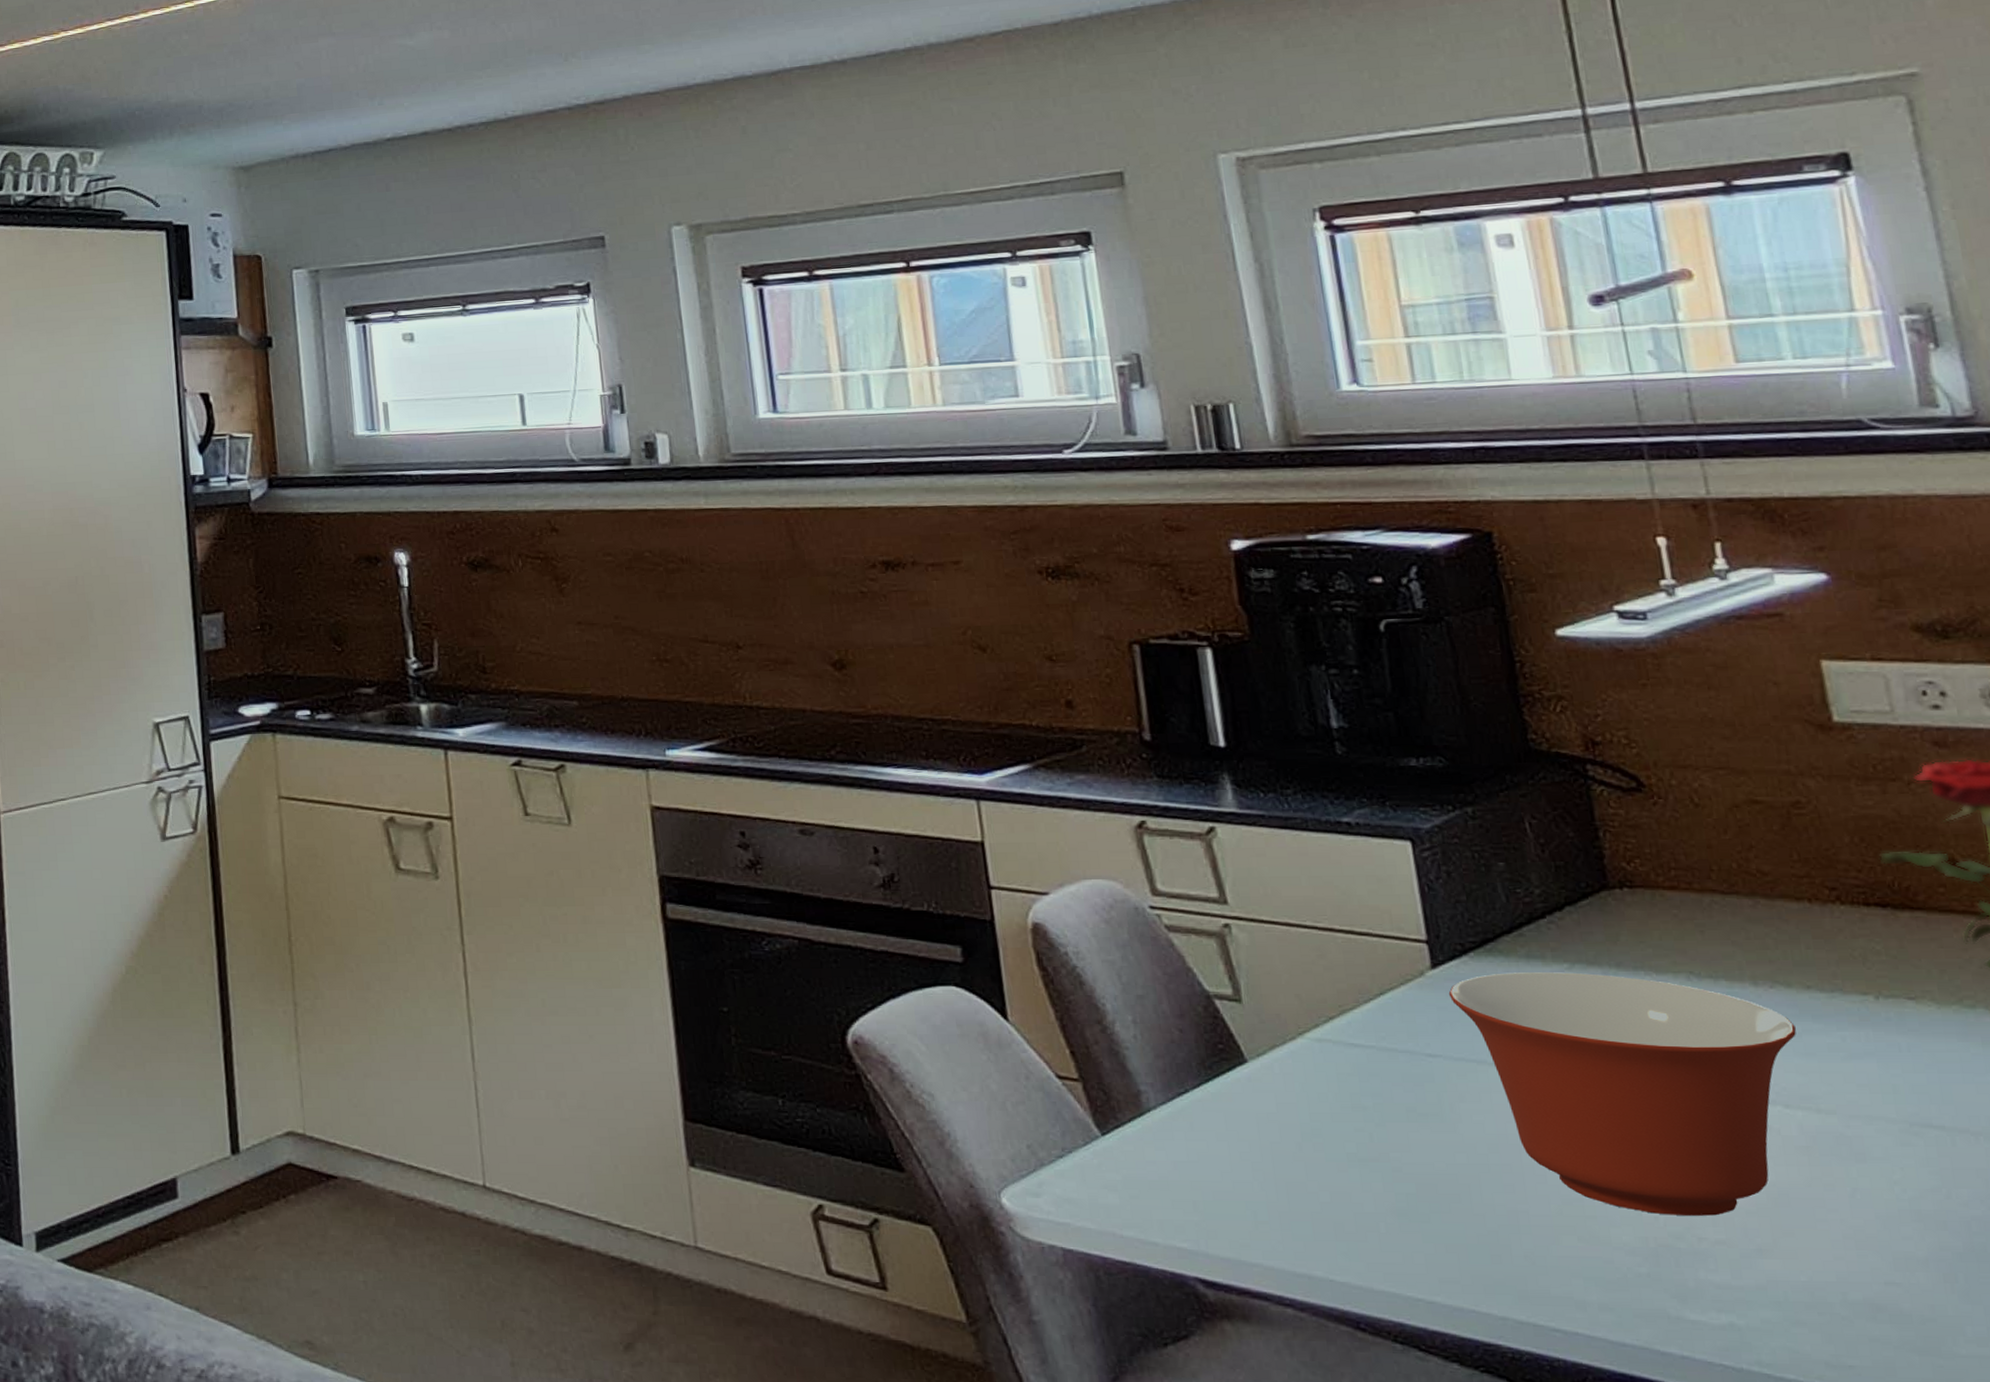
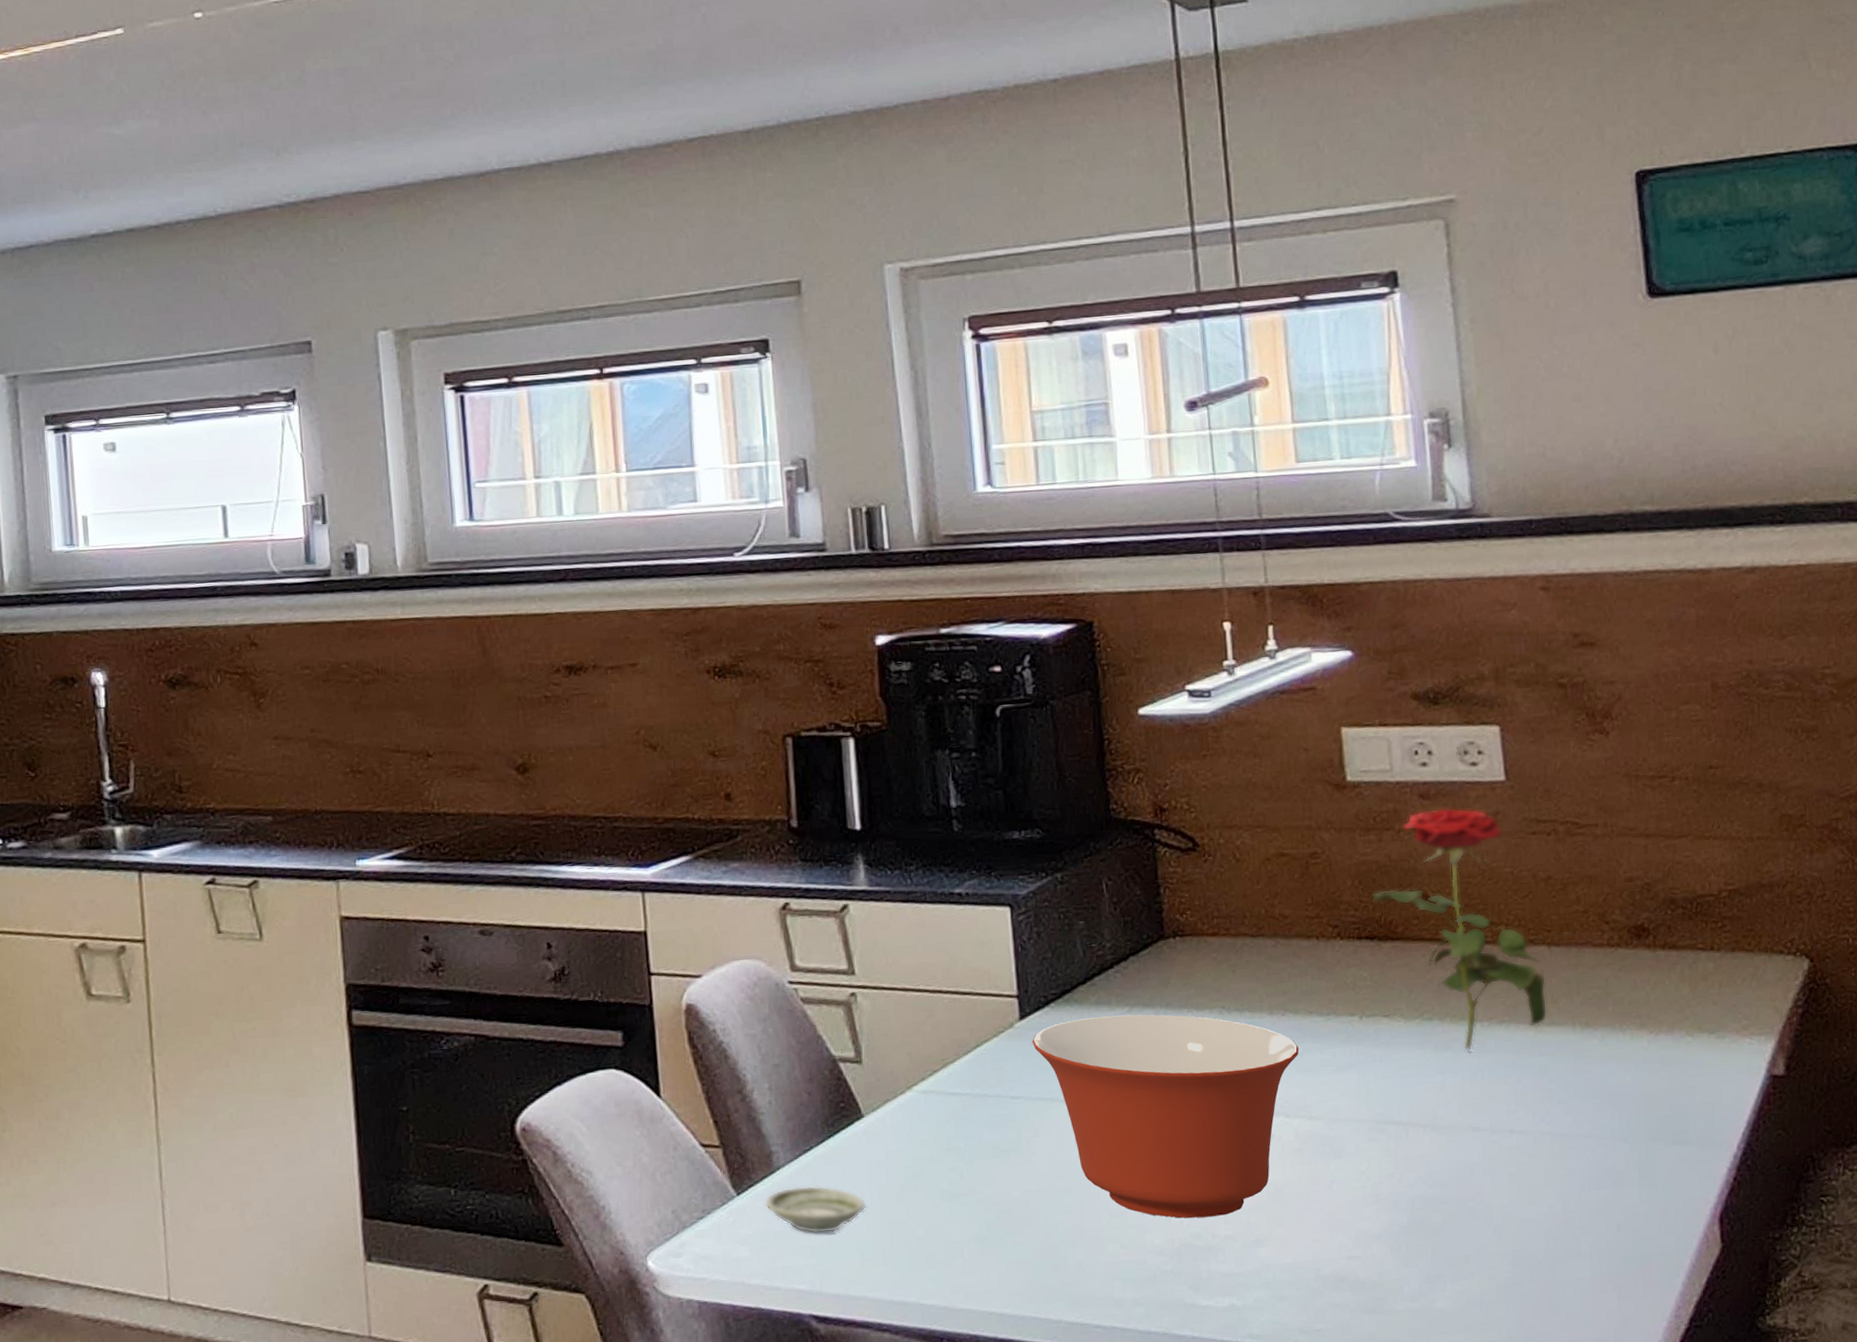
saucer: none [1134,1132,1256,1188] -> present [765,1185,866,1234]

